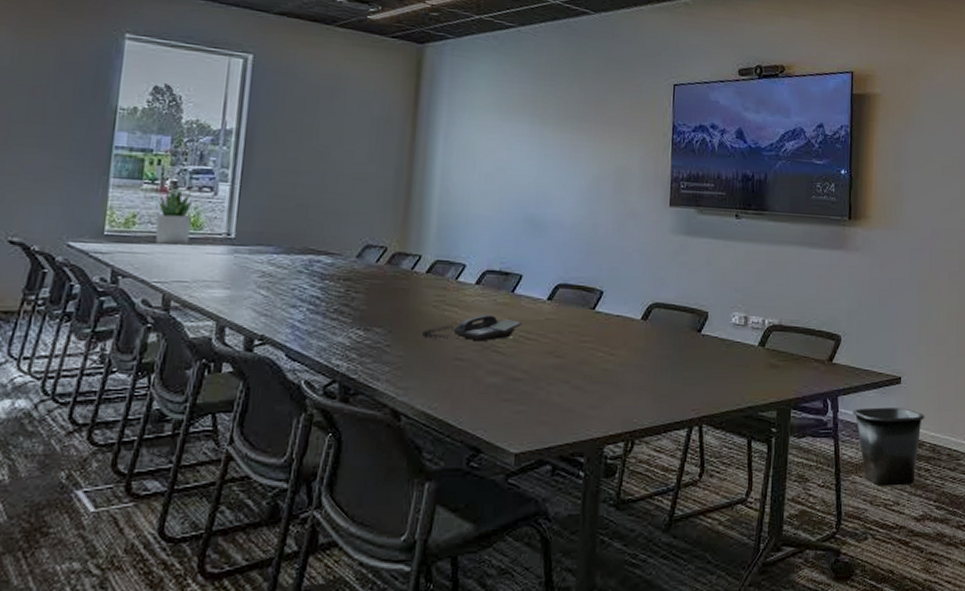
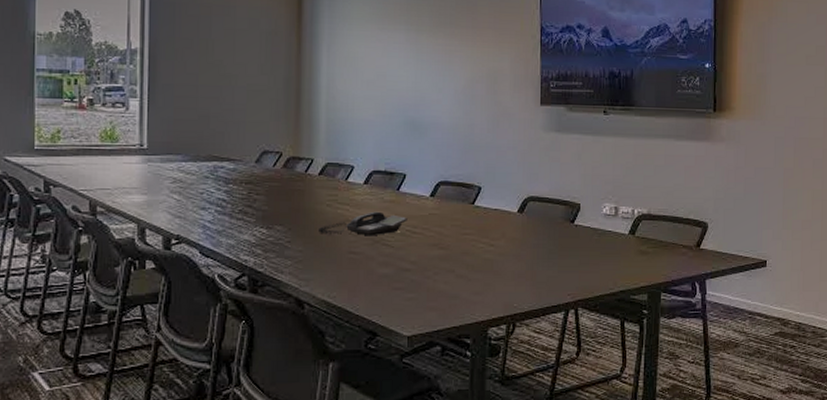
planter: present [155,189,193,245] -> none [78,106,108,156]
waste bin: present [853,407,925,486] -> none [720,289,790,362]

